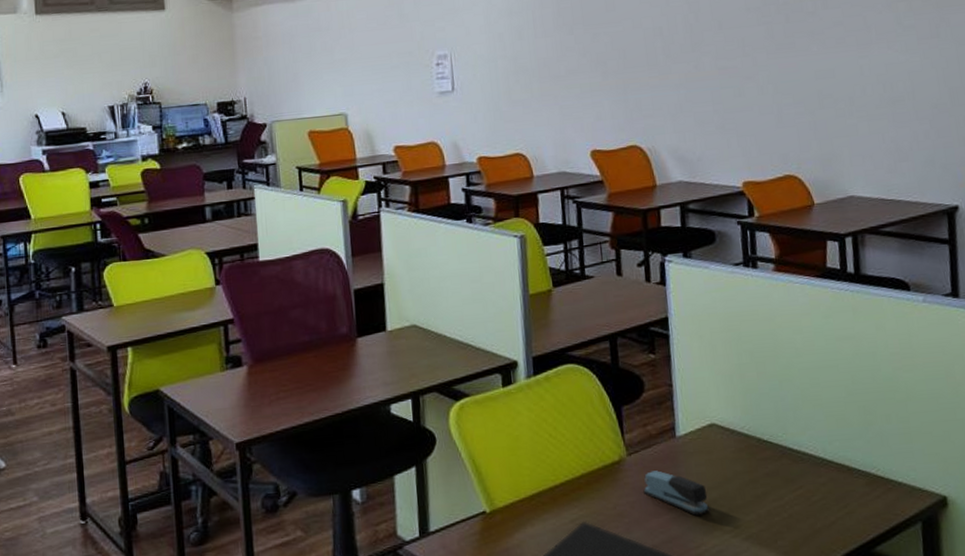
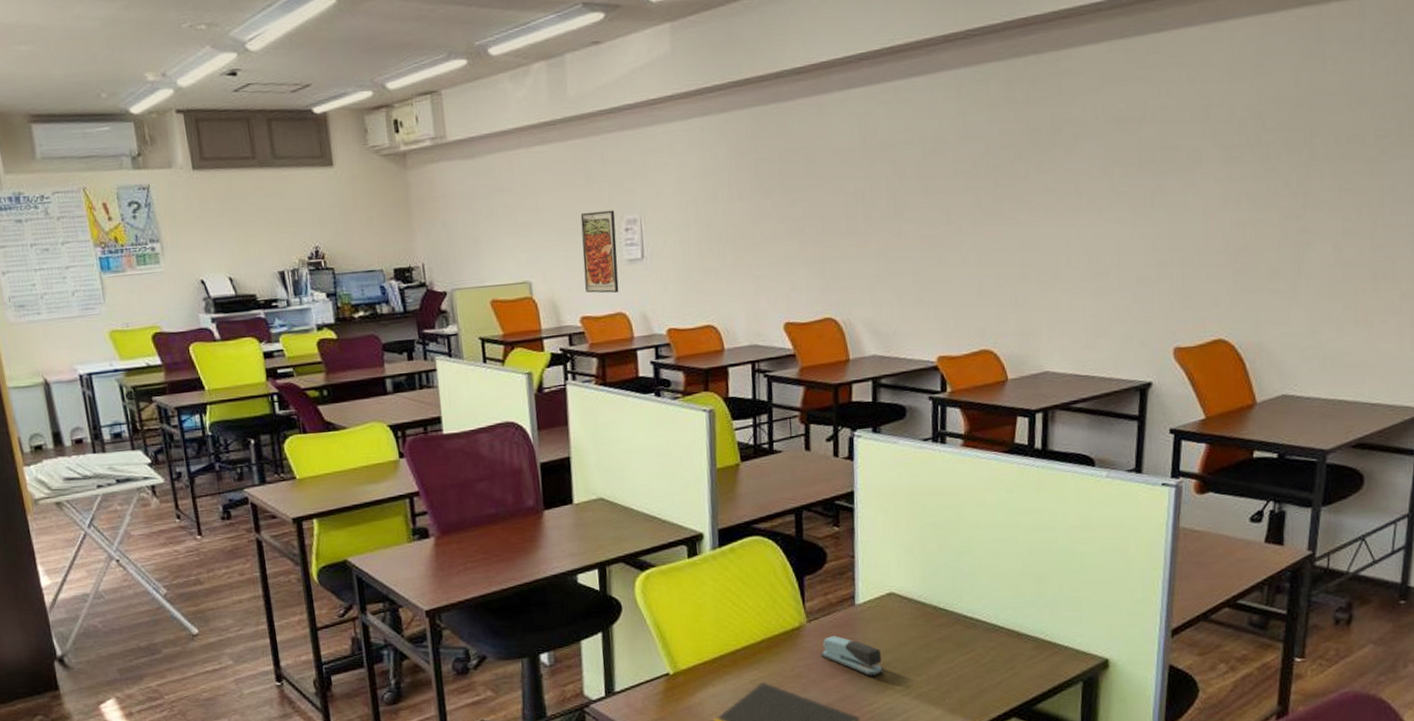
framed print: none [394,46,431,124] -> present [580,210,619,293]

